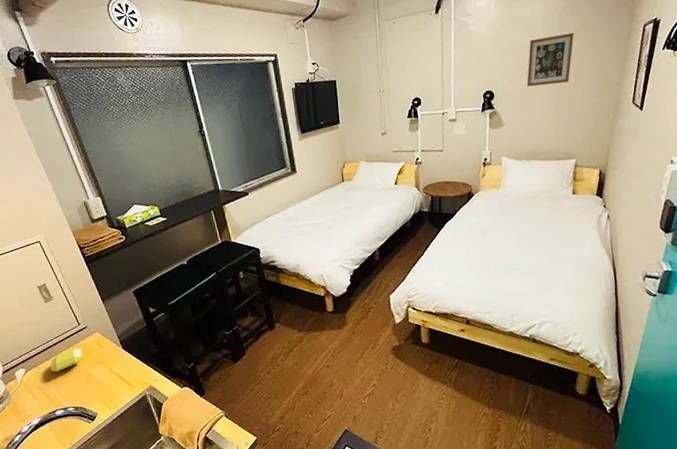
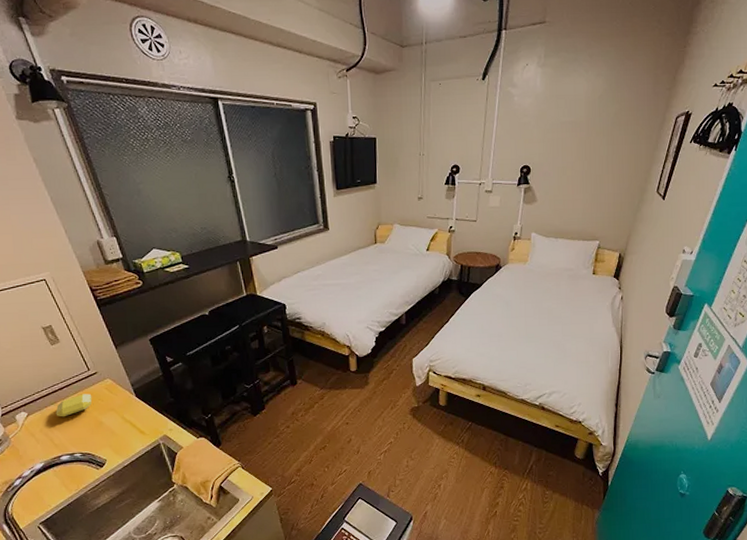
picture frame: present [527,32,575,87] -> none [563,116,613,166]

